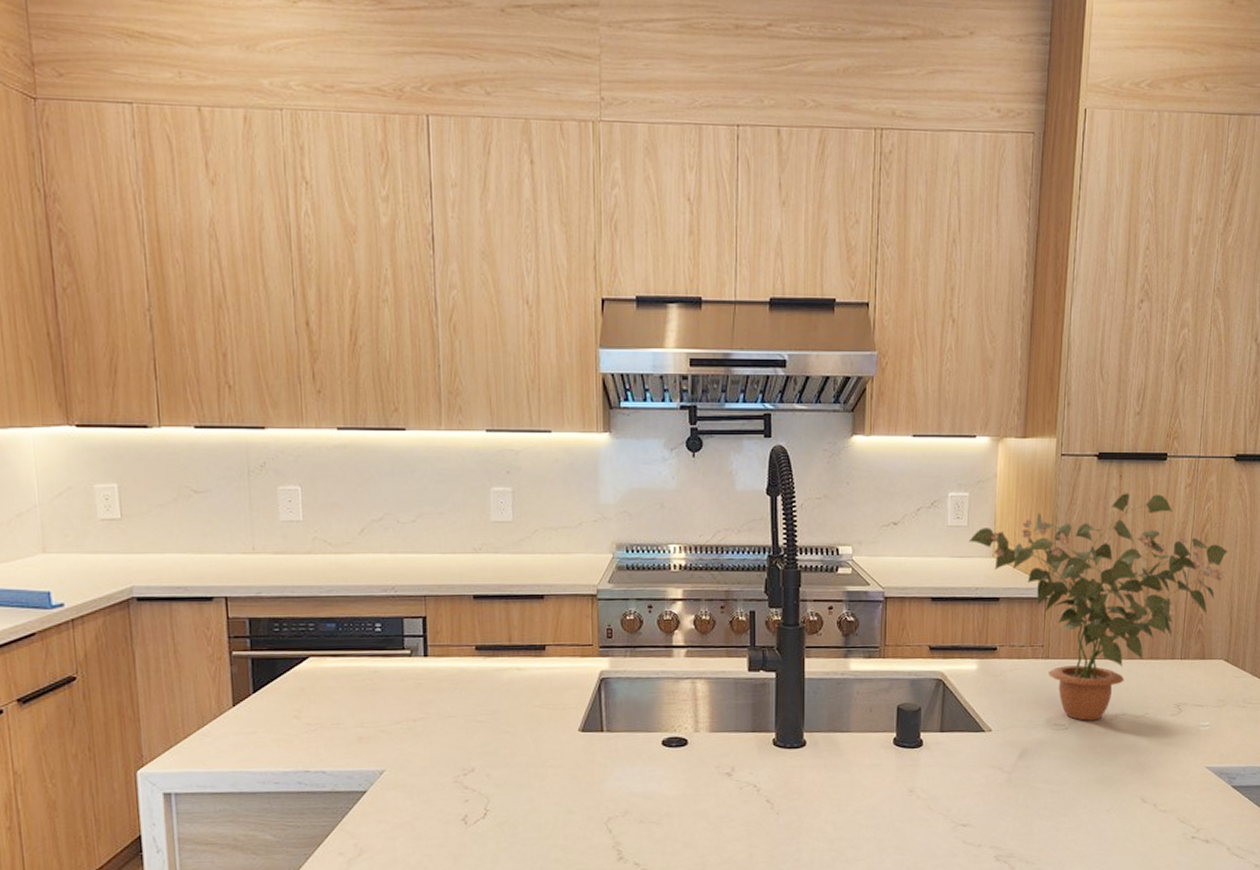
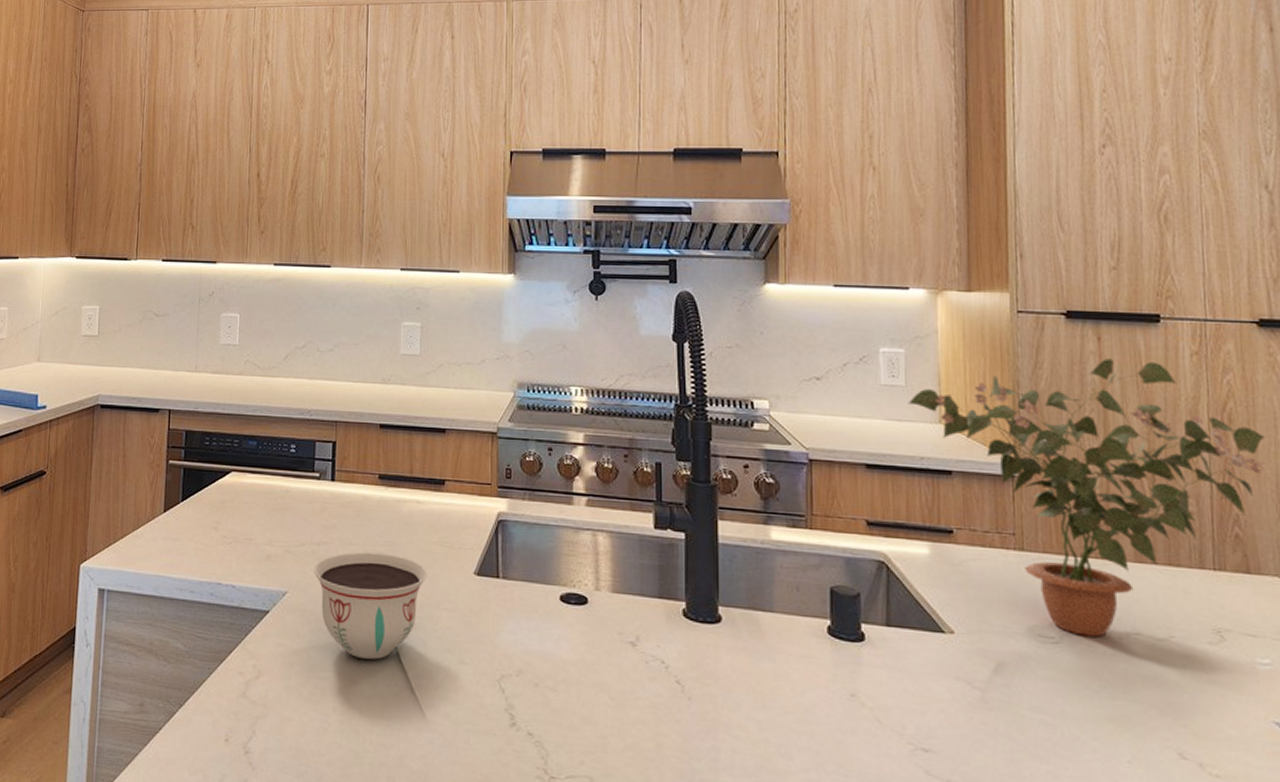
bowl: none [412,722,533,822] -> present [314,552,428,660]

